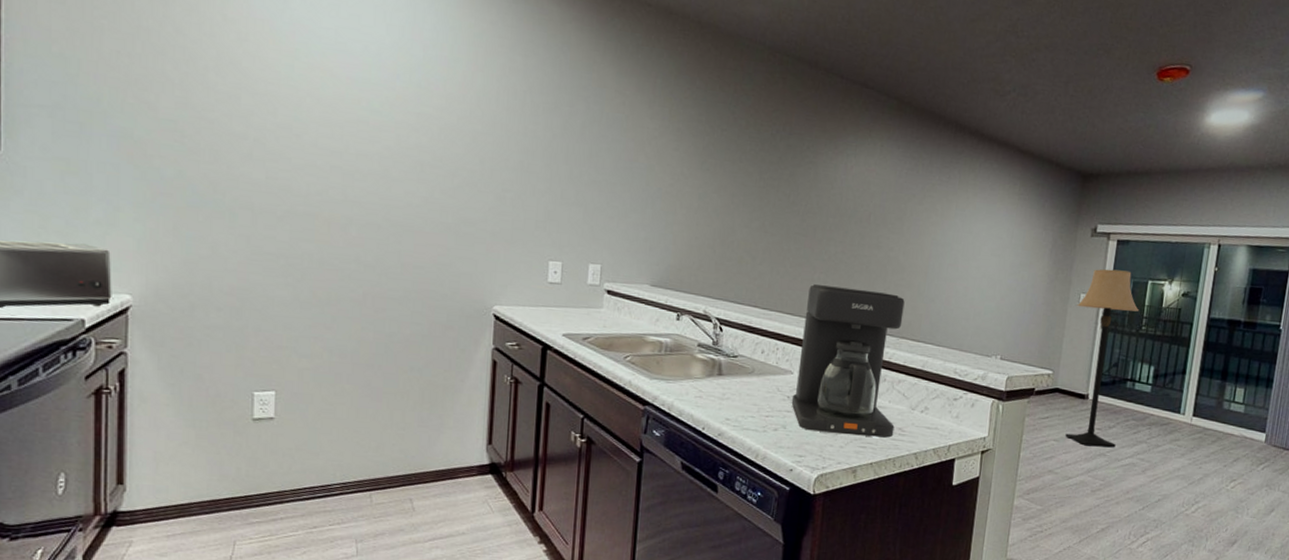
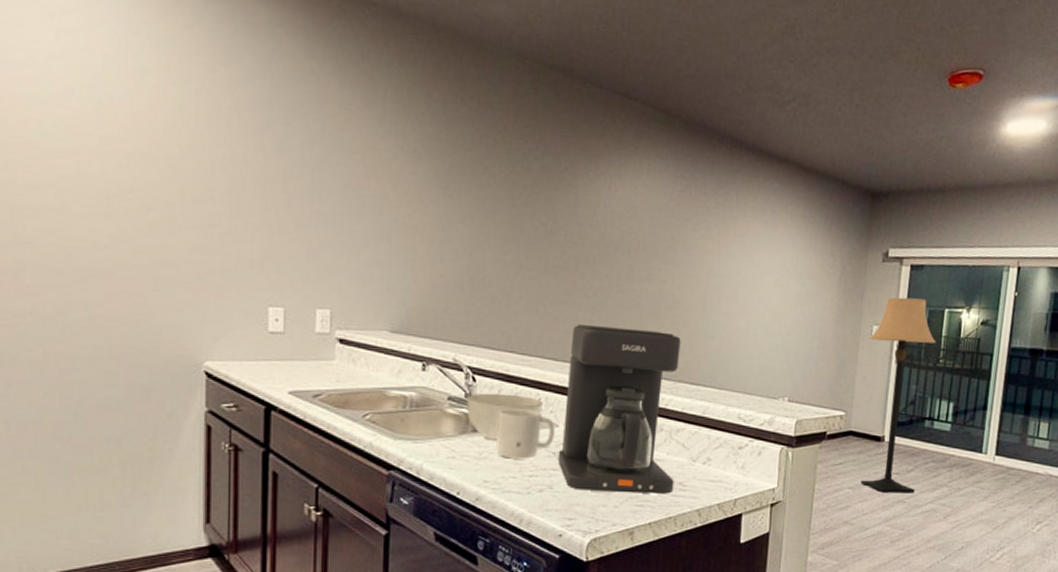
bowl: none [713,342,780,385] -> present [466,393,543,442]
mug: none [738,356,790,402] -> present [496,409,555,459]

